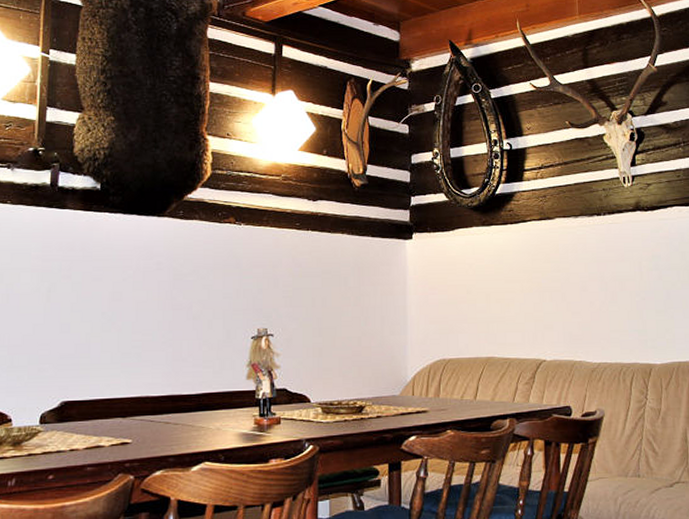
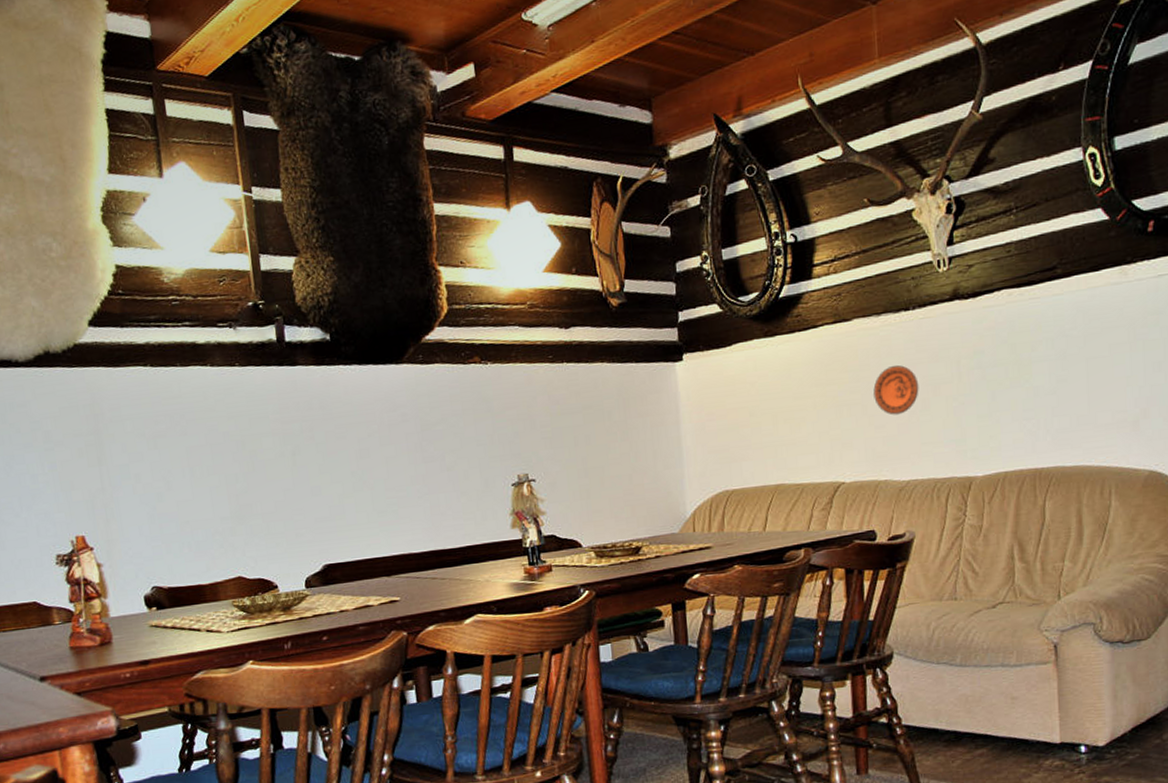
decorative plate: none [571,261,608,304] -> present [873,365,919,415]

